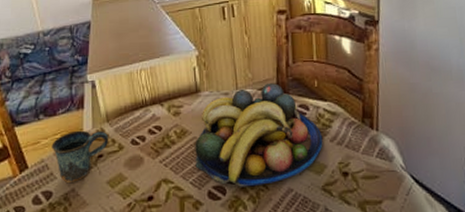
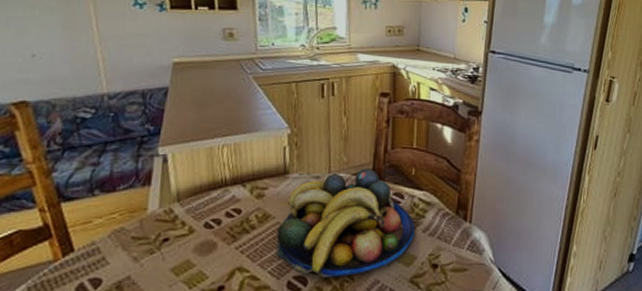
mug: present [52,130,109,184] -> none [106,210,178,270]

